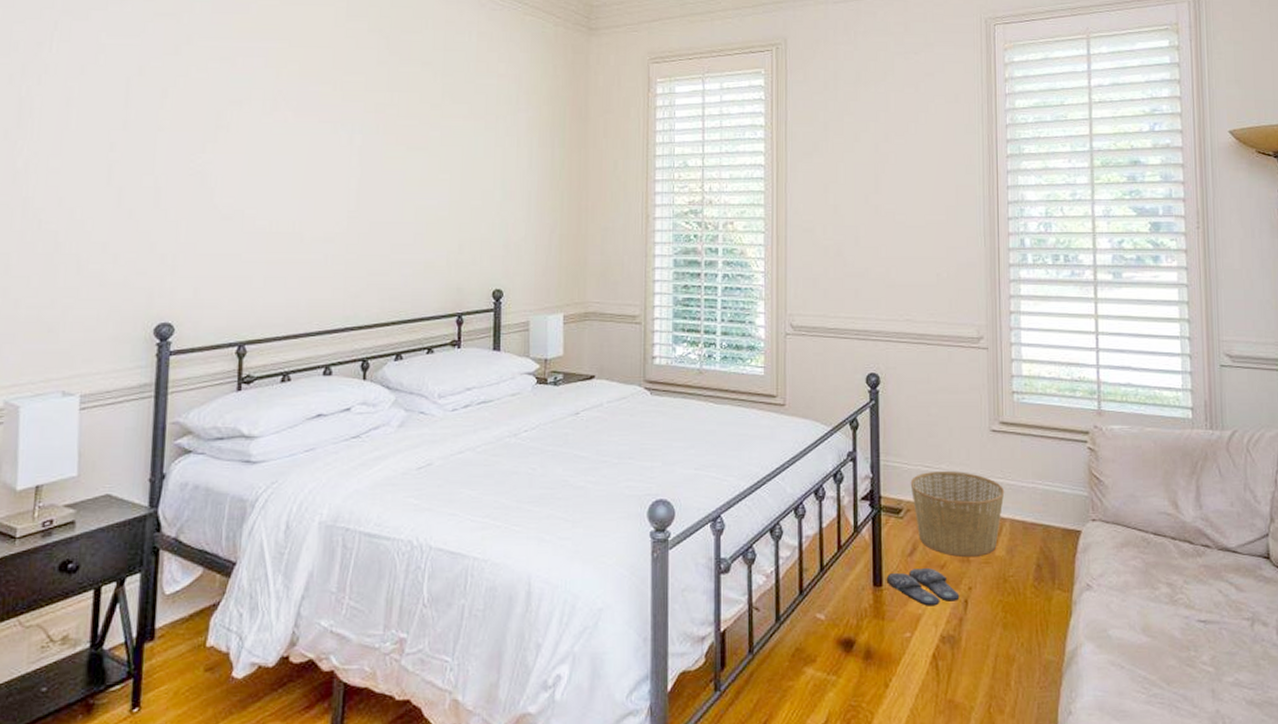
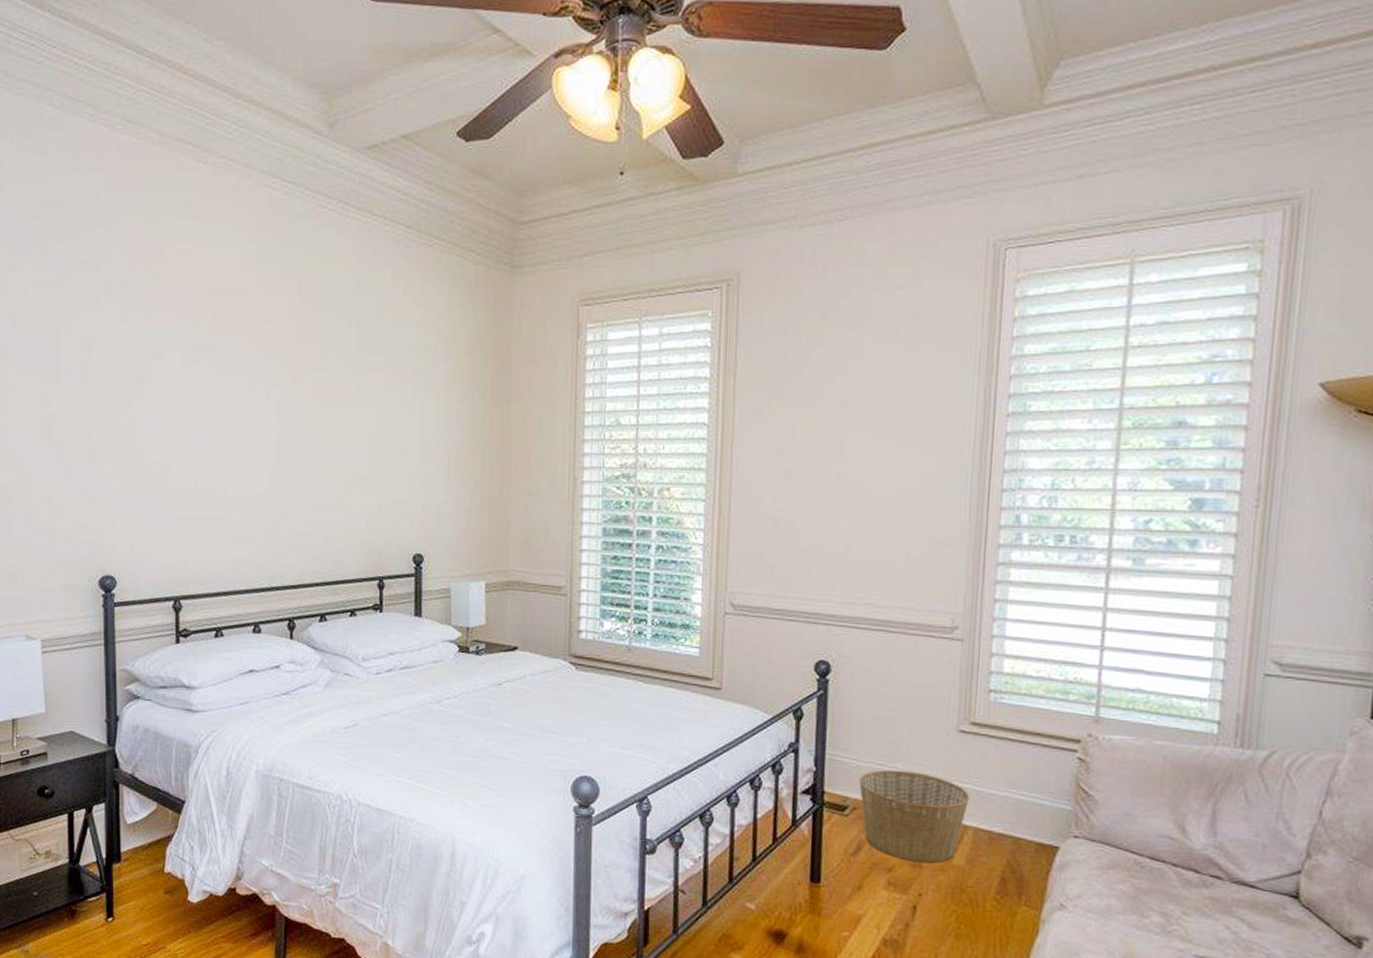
slippers: present [887,567,960,606] -> none [826,868,908,908]

